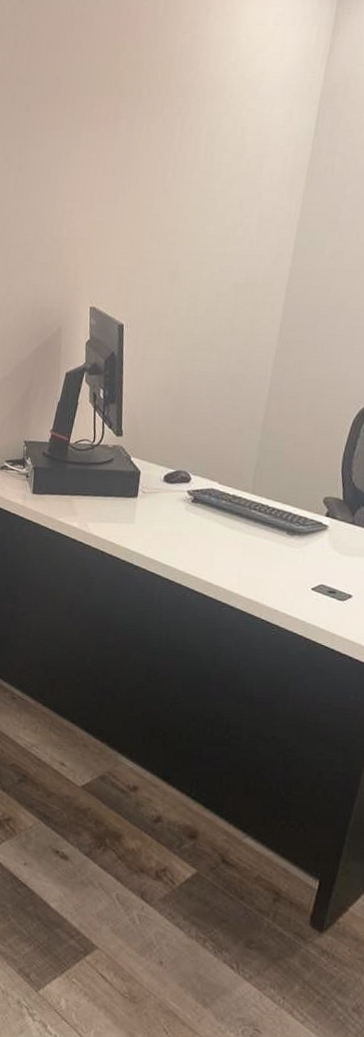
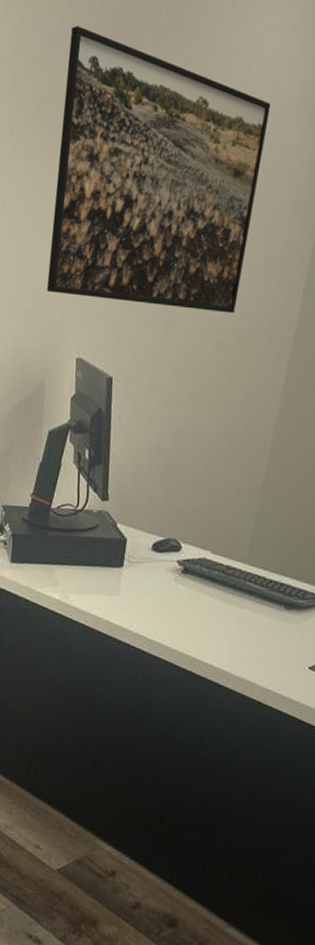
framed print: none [62,17,258,268] -> present [47,26,271,313]

